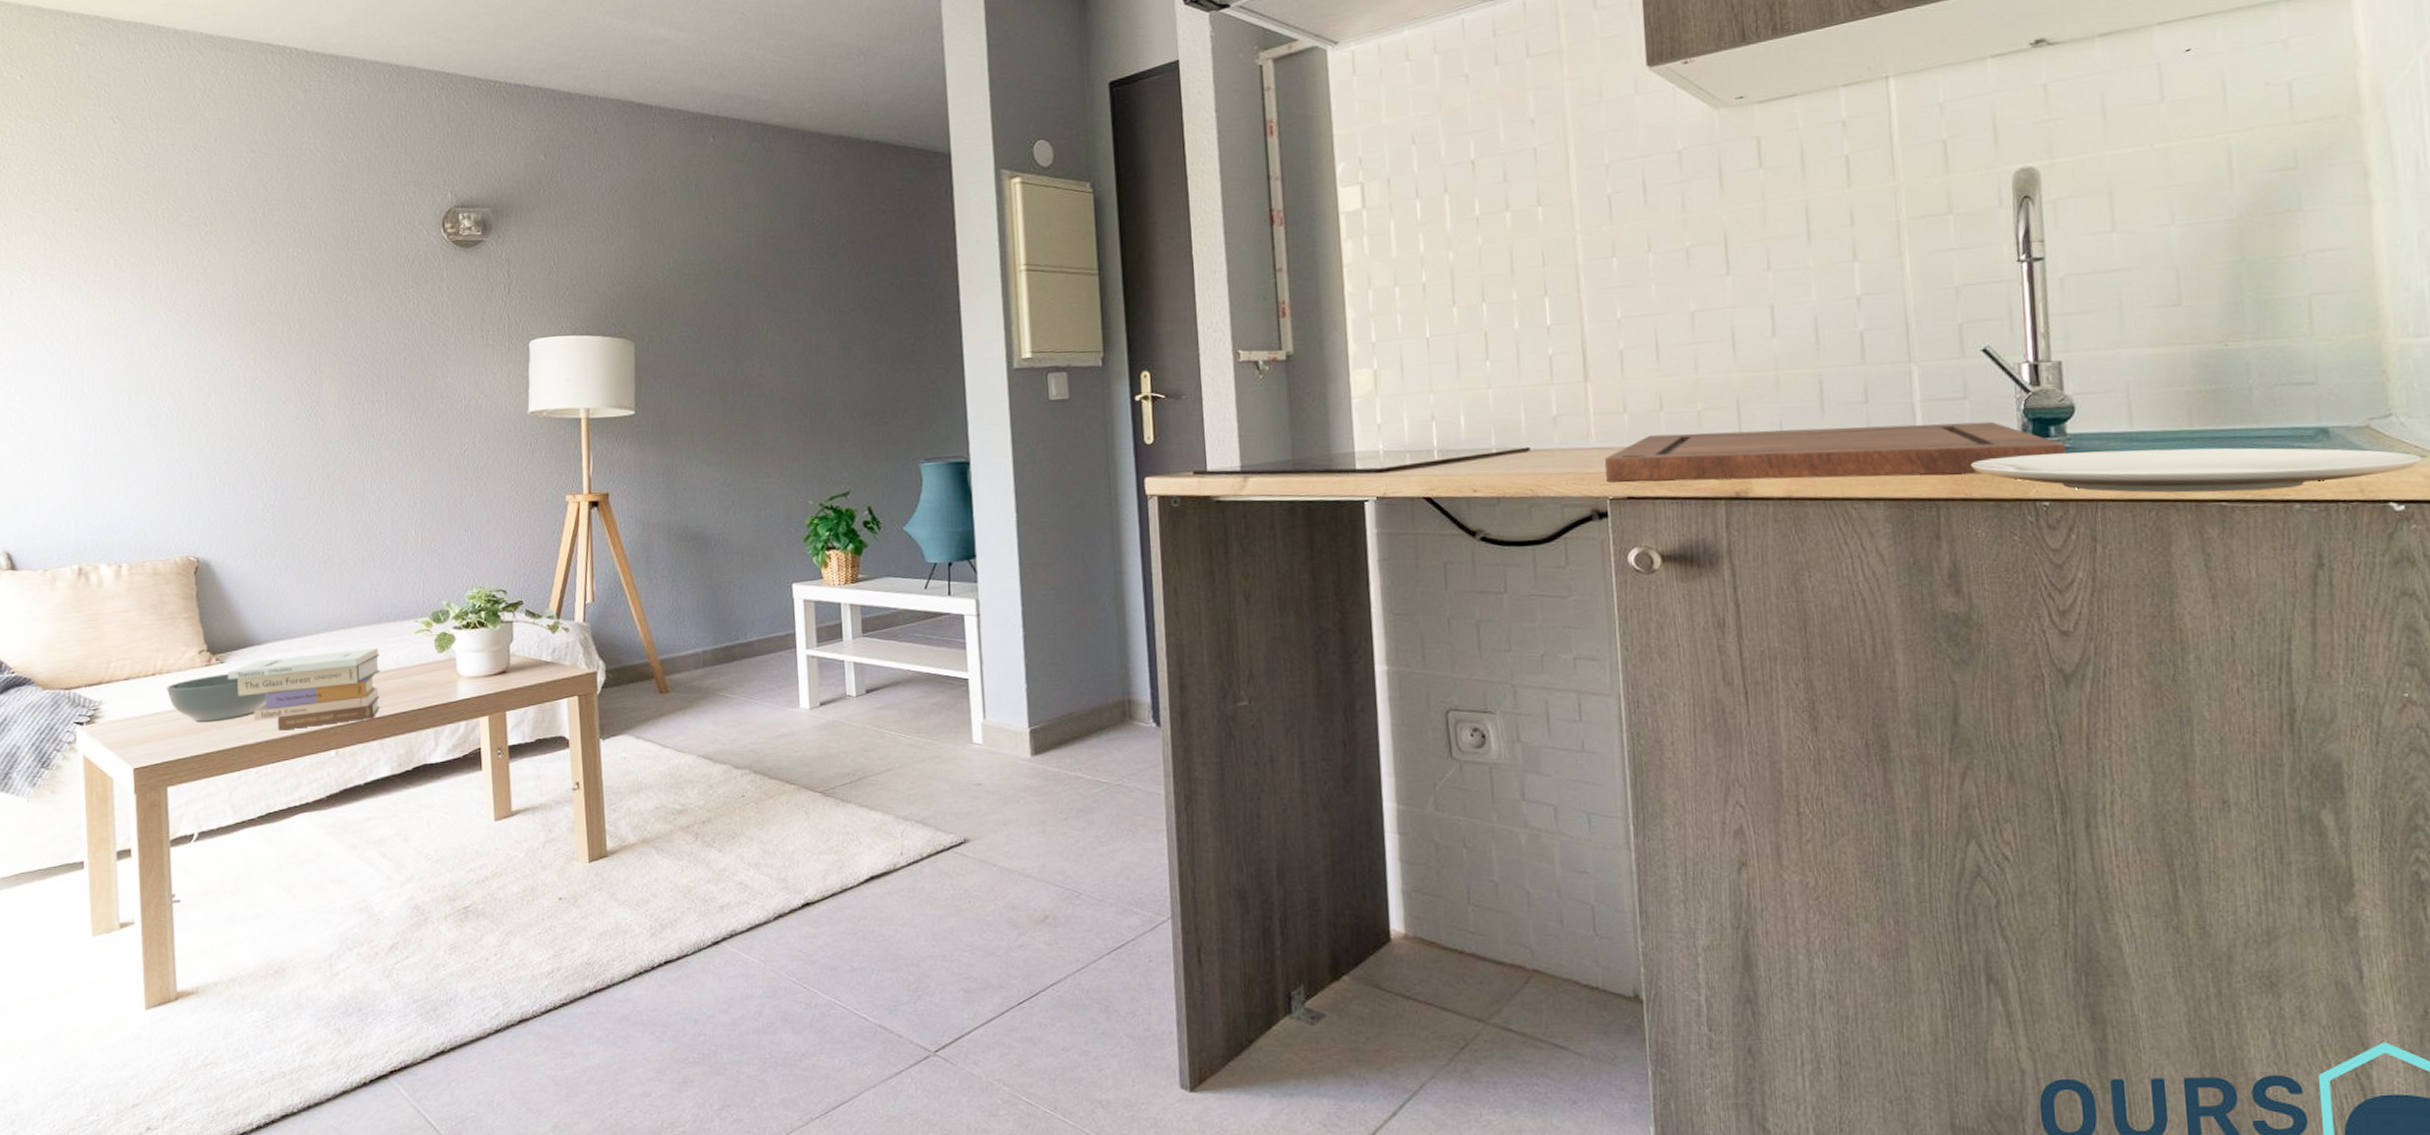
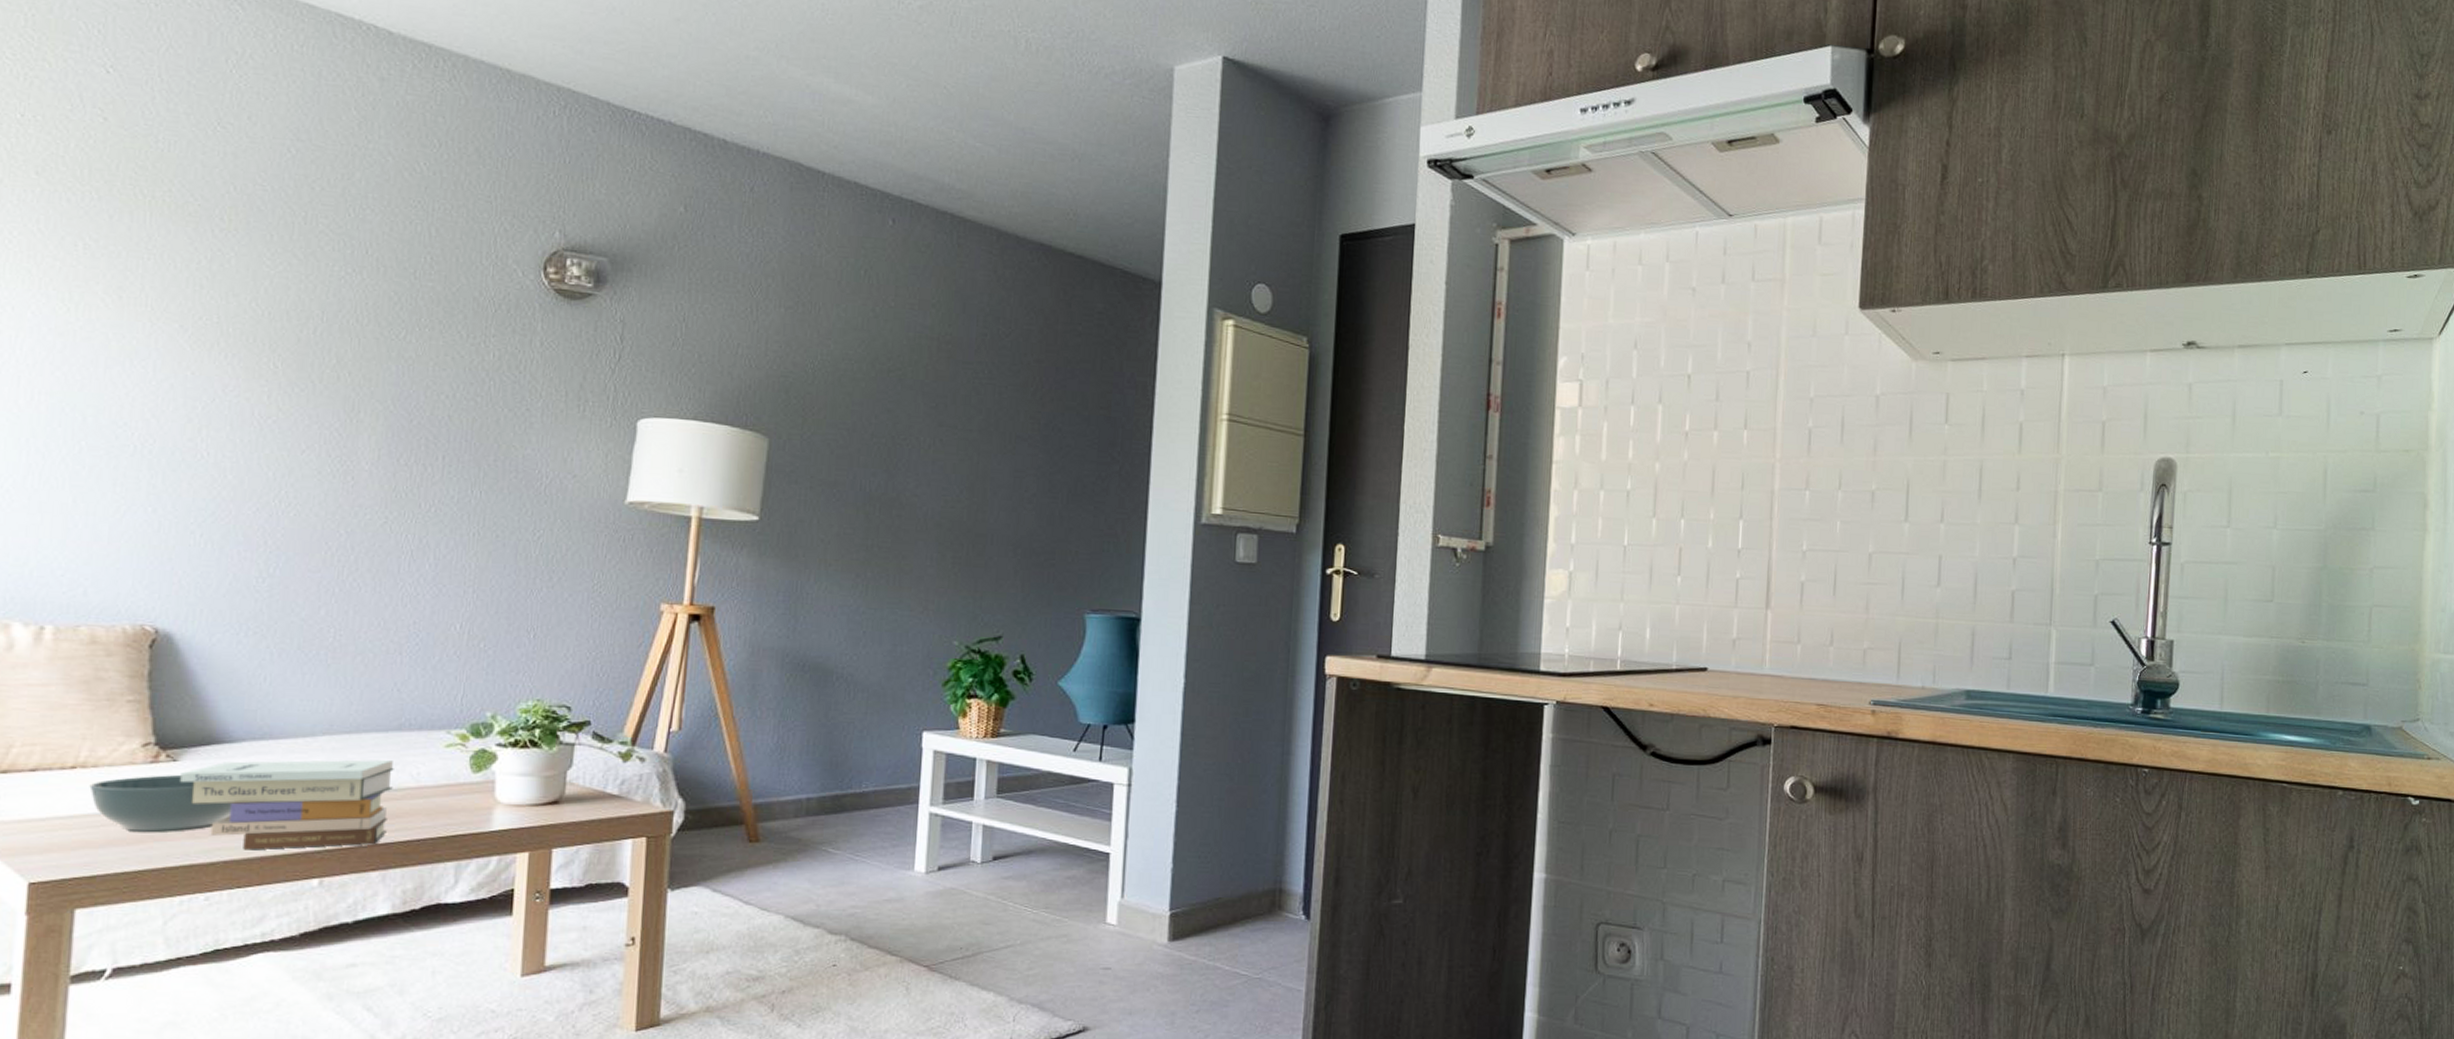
cutting board: present [1604,421,2066,483] -> none [1773,668,2167,738]
plate: present [1970,447,2421,493] -> none [2089,723,2436,777]

